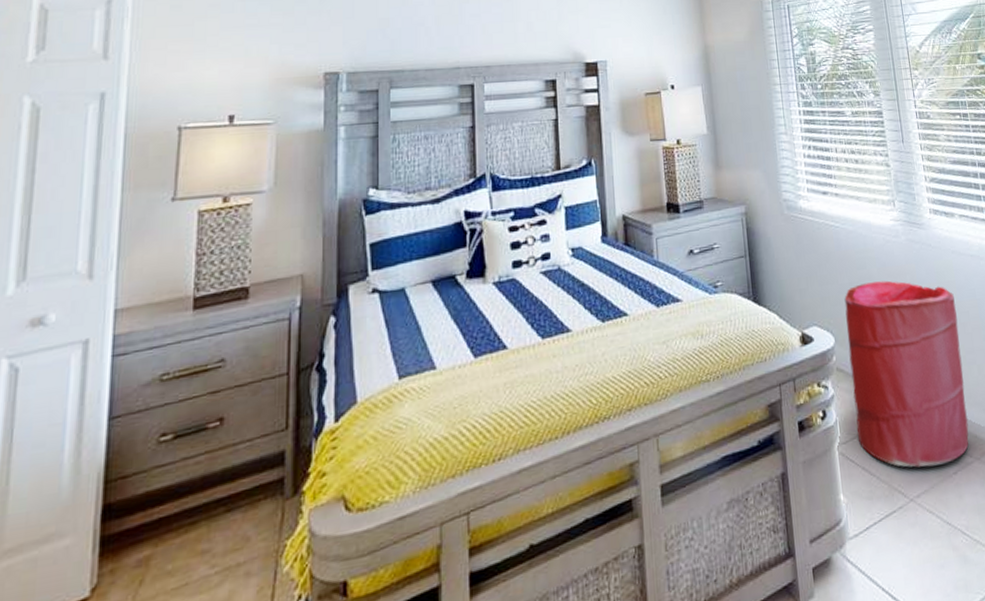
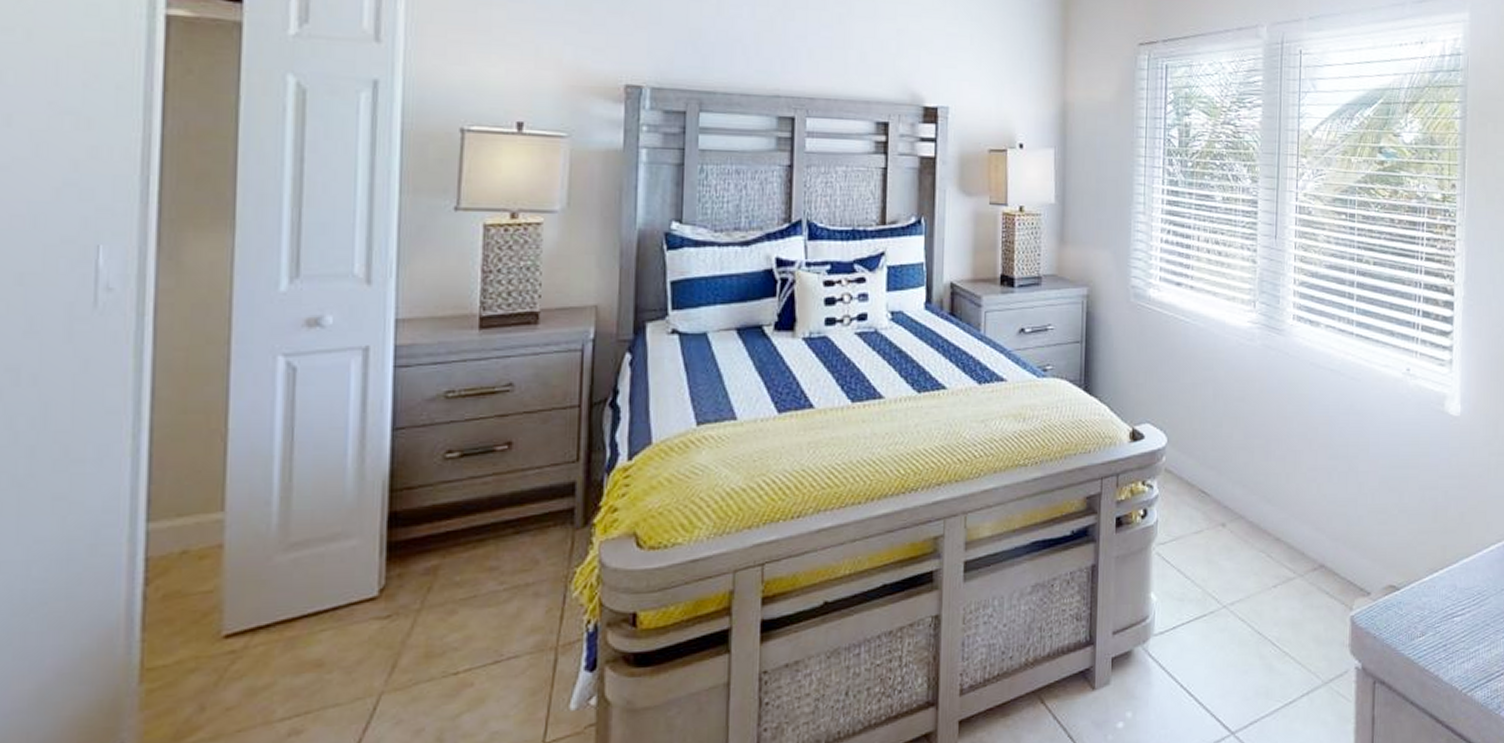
laundry hamper: present [844,280,969,468] -> none [1177,385,1305,577]

